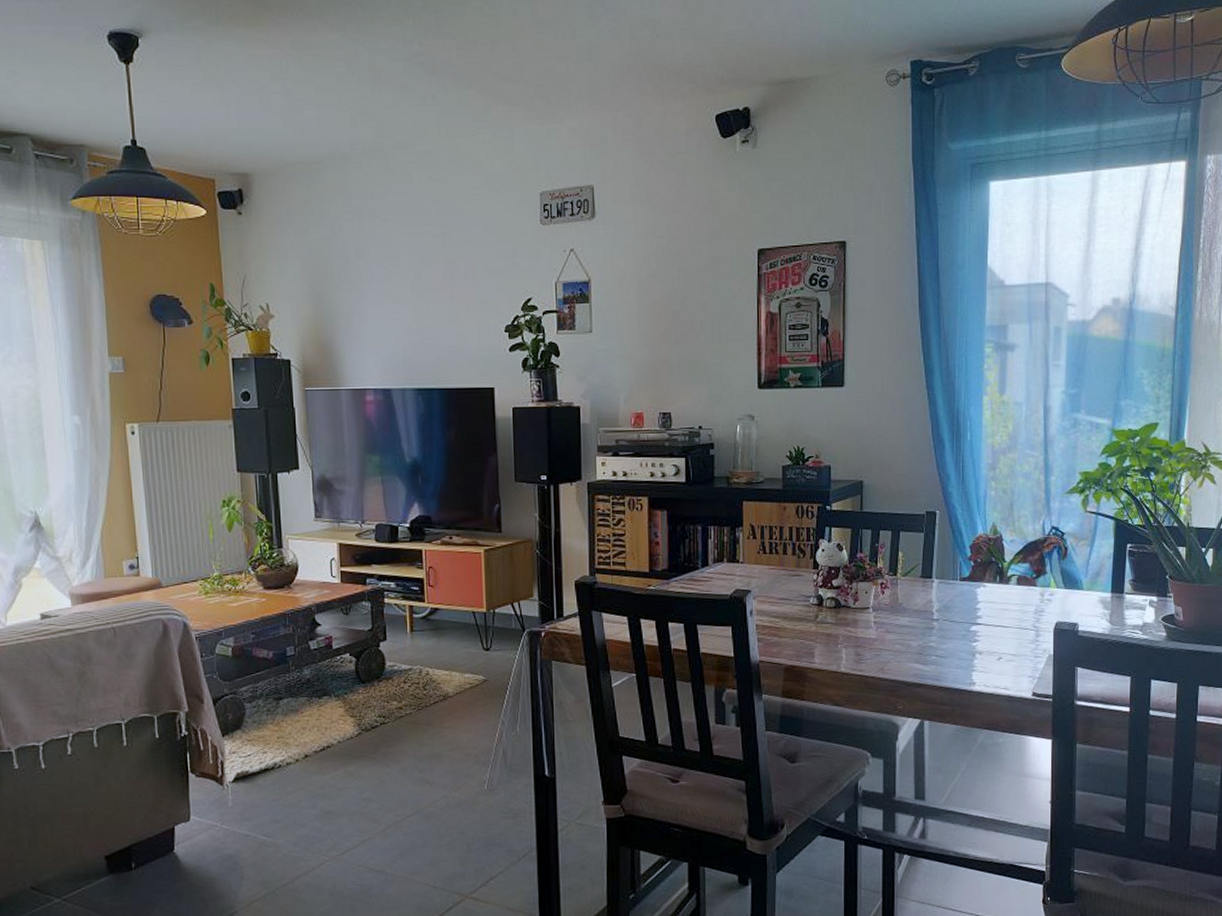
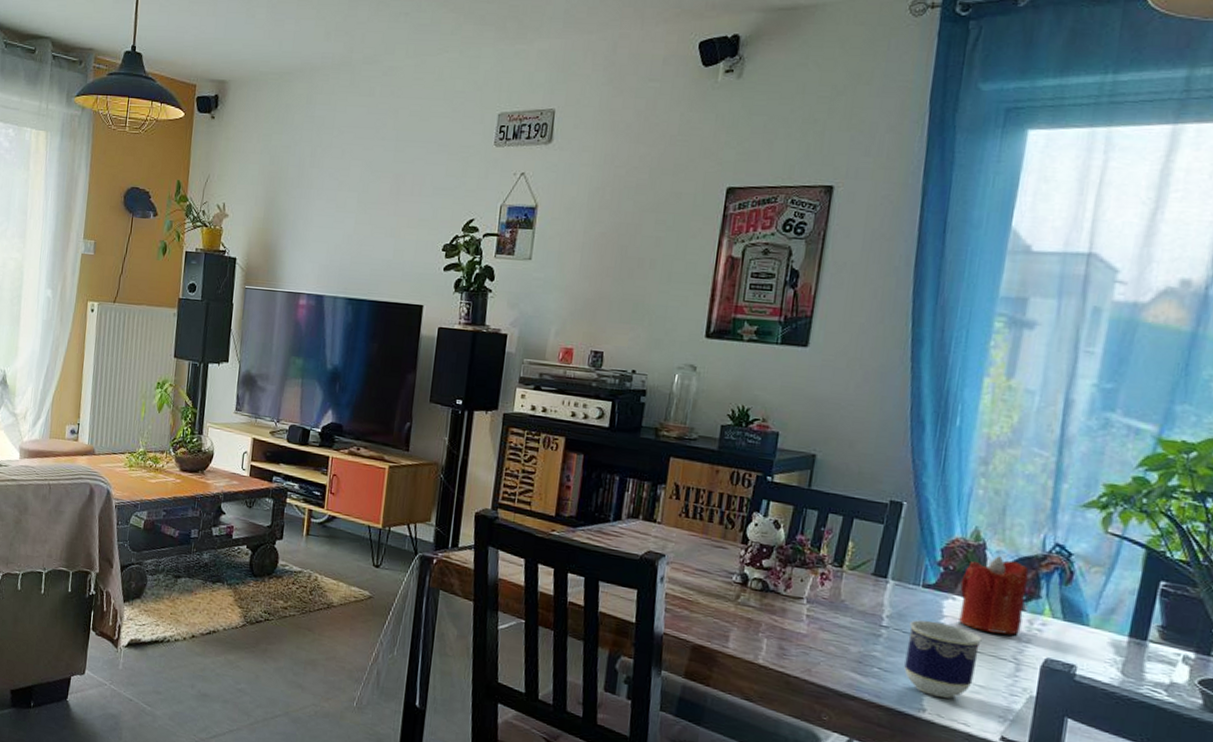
cup: none [954,607,1009,670] -> present [904,620,982,699]
candle: none [988,543,1036,609] -> present [959,555,1029,635]

